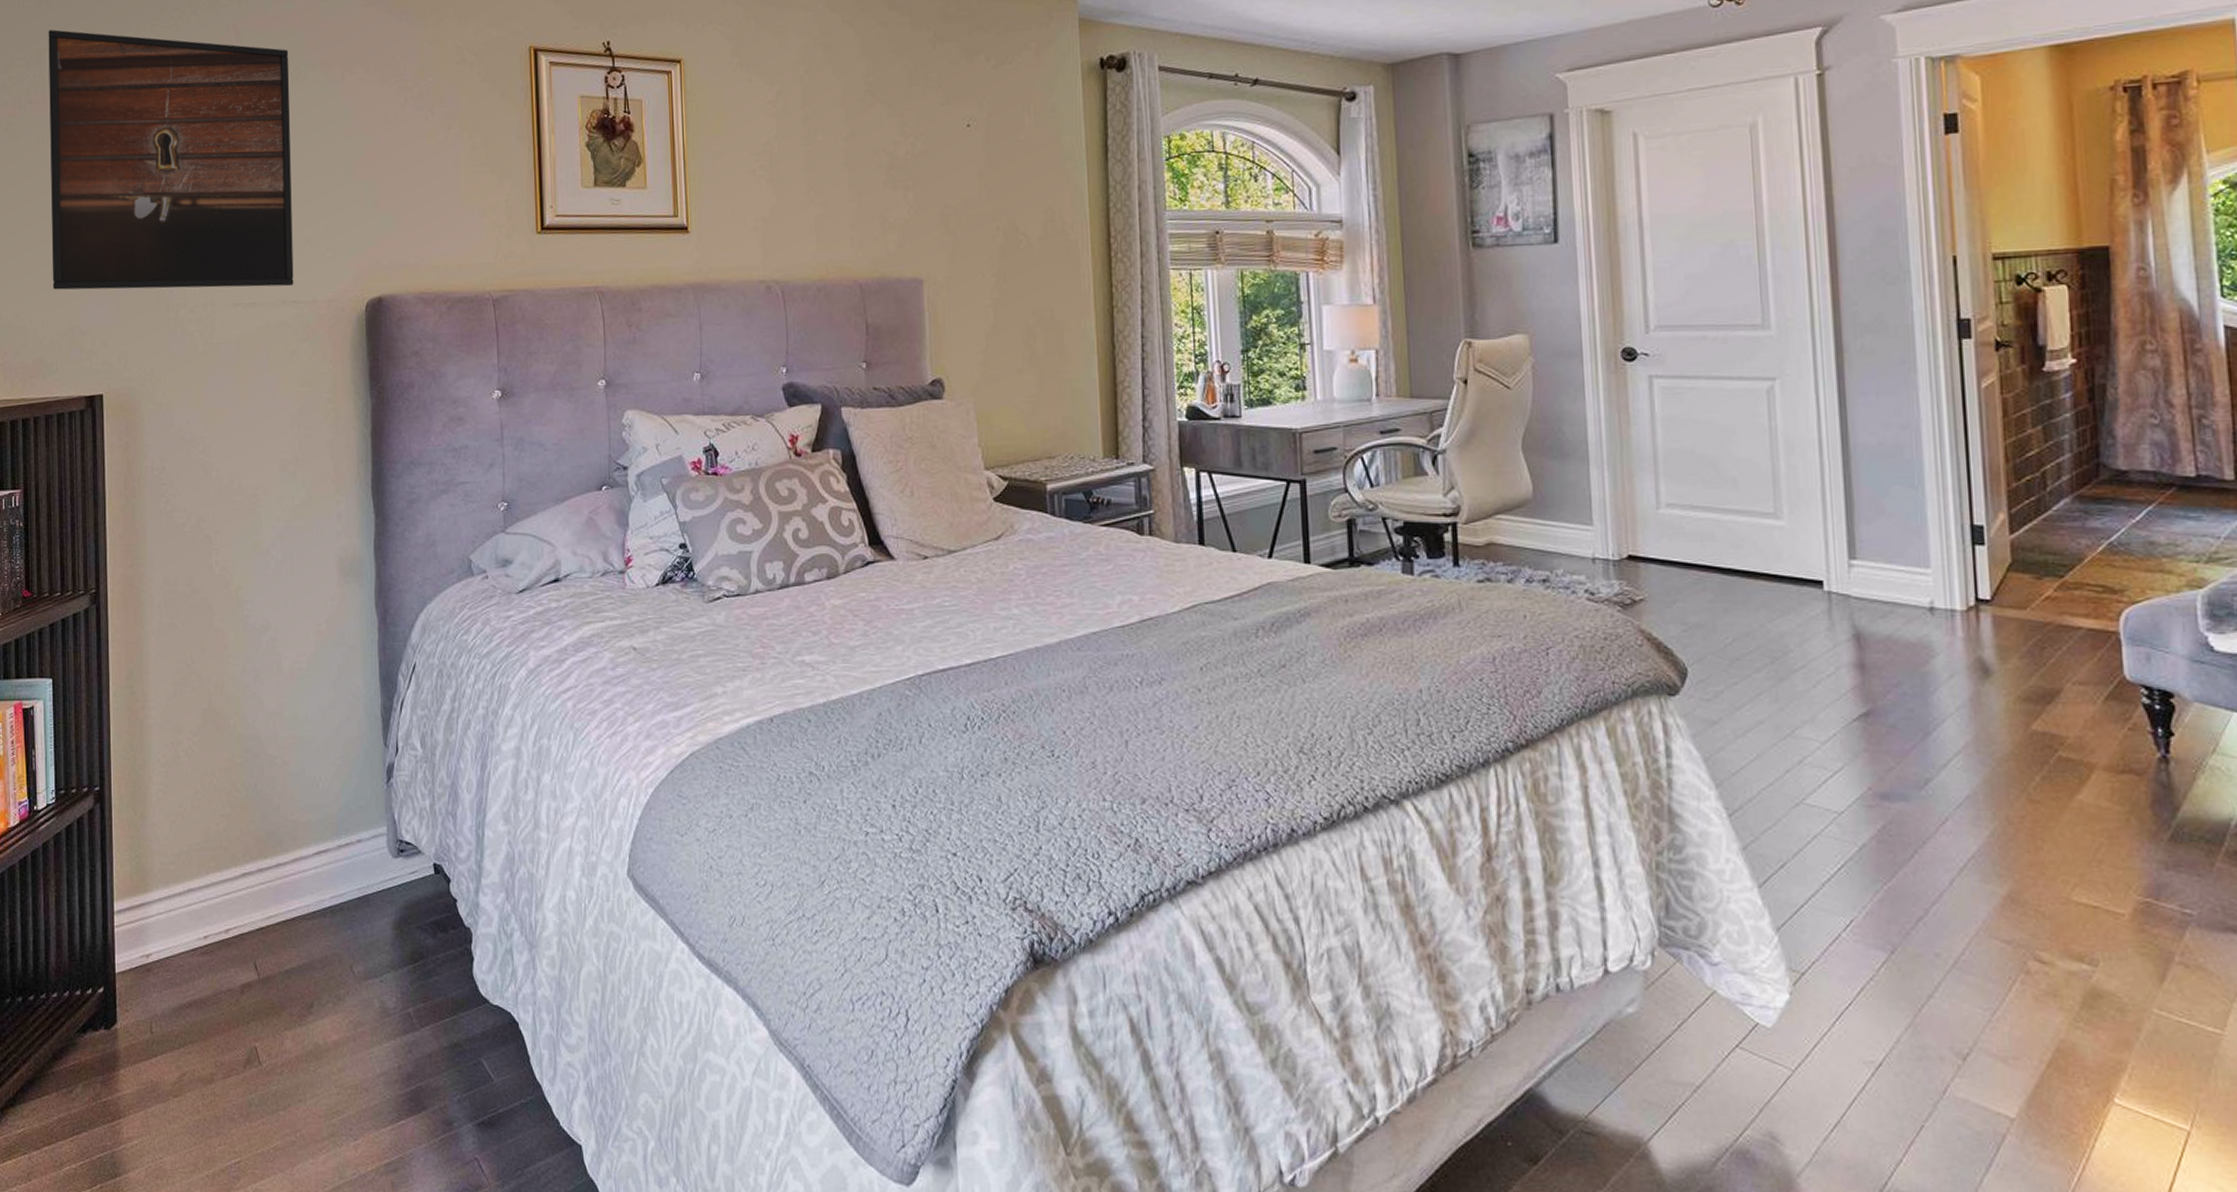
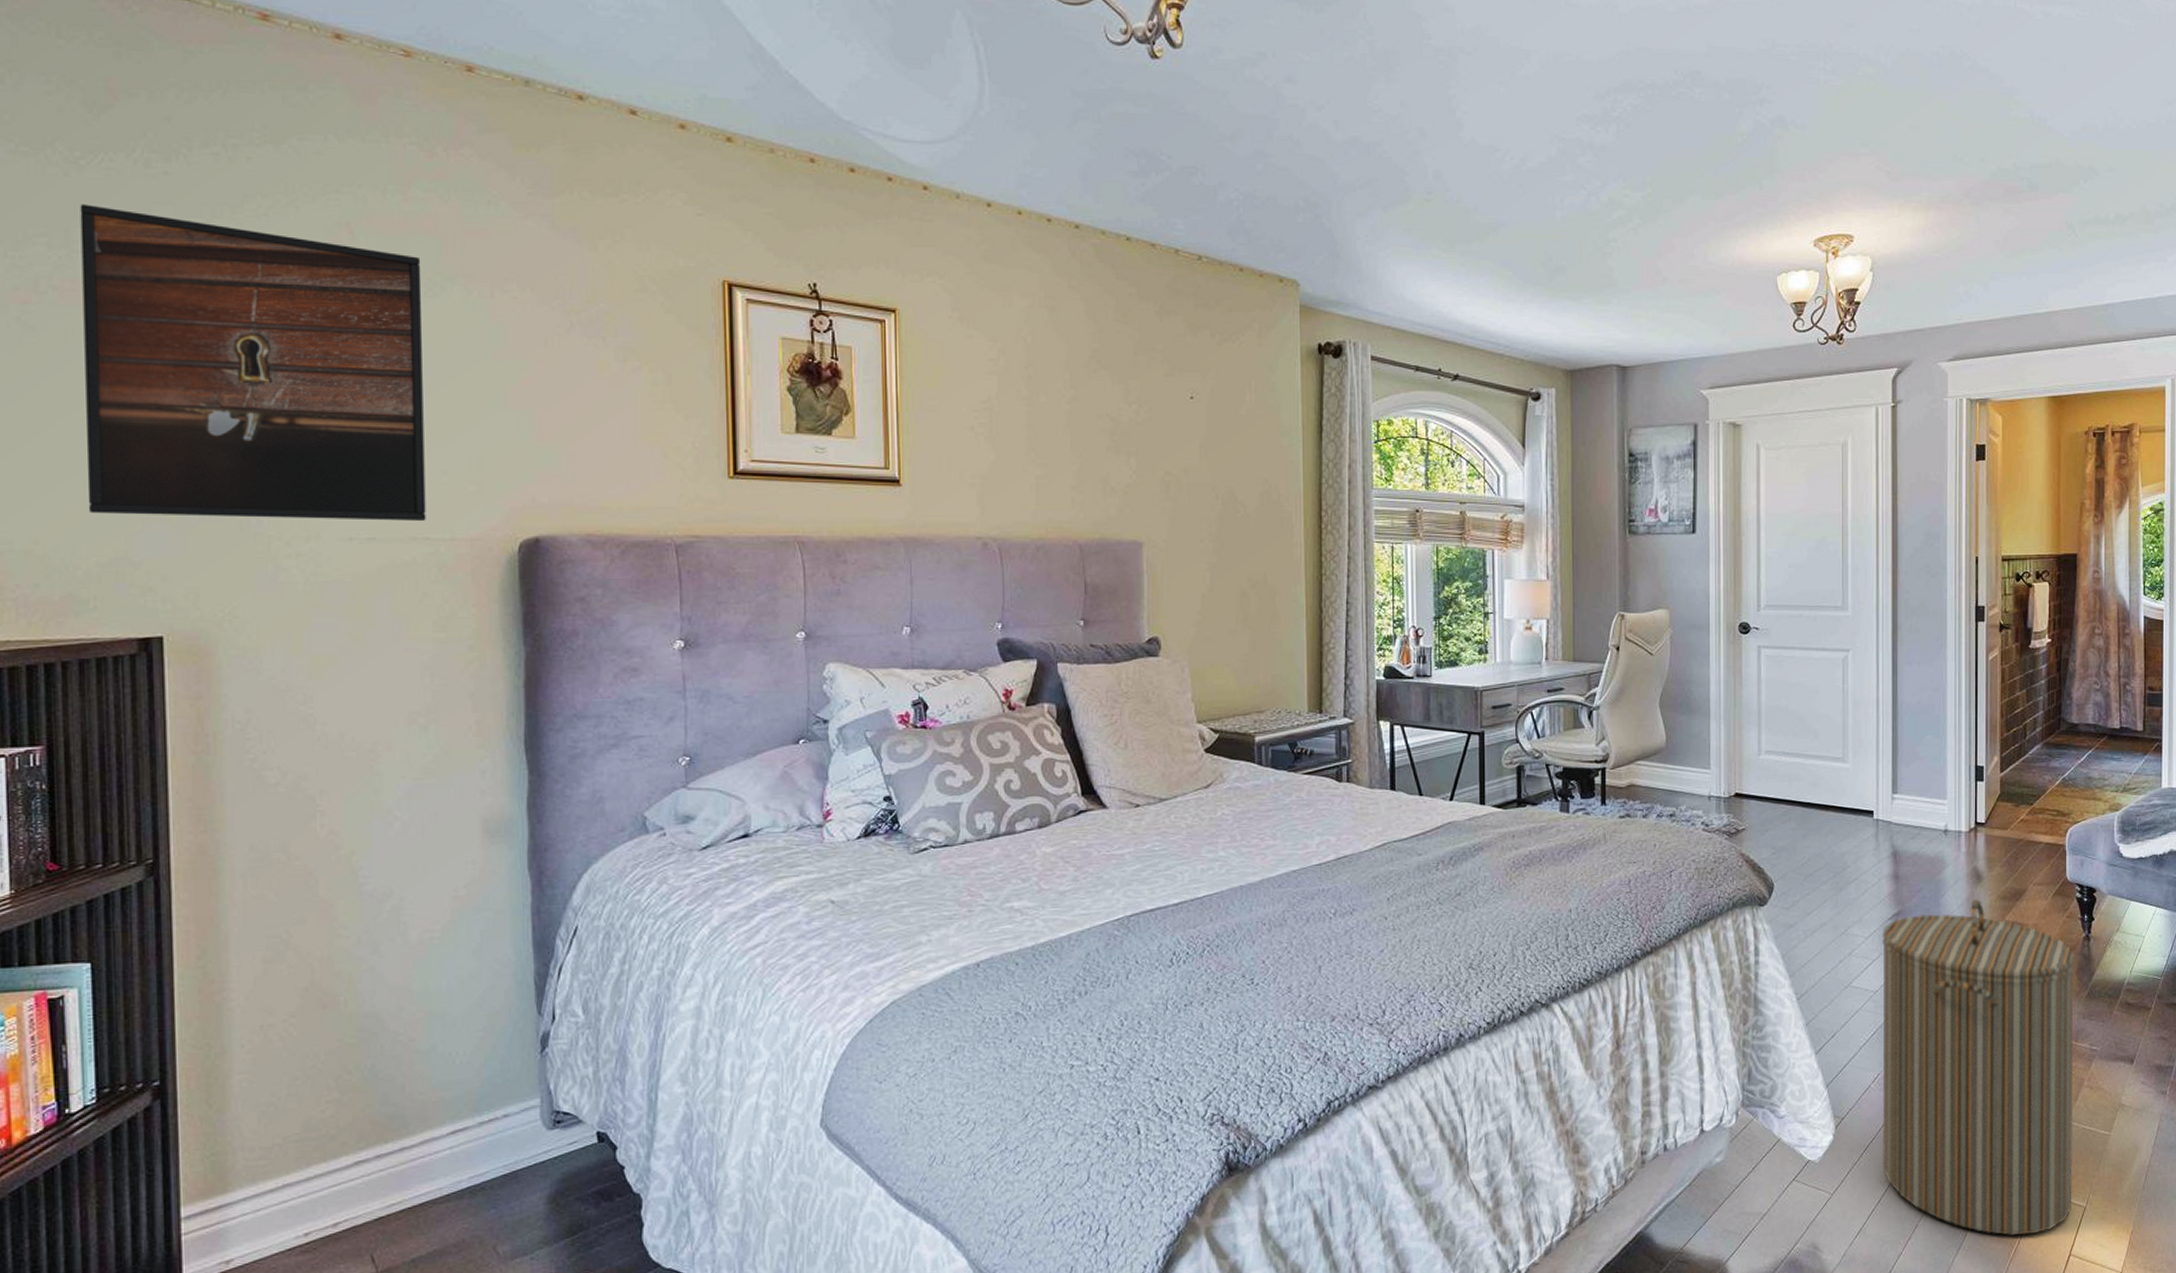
laundry hamper: none [1846,698,2168,1160] -> present [1882,898,2075,1236]

